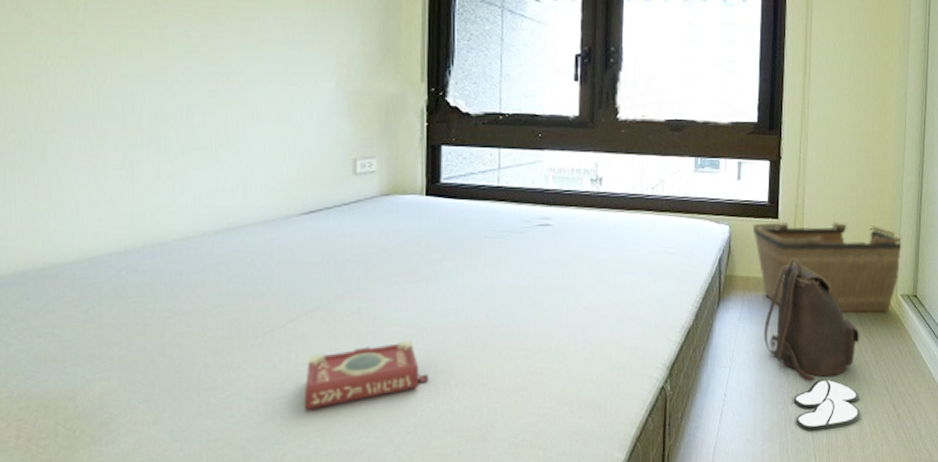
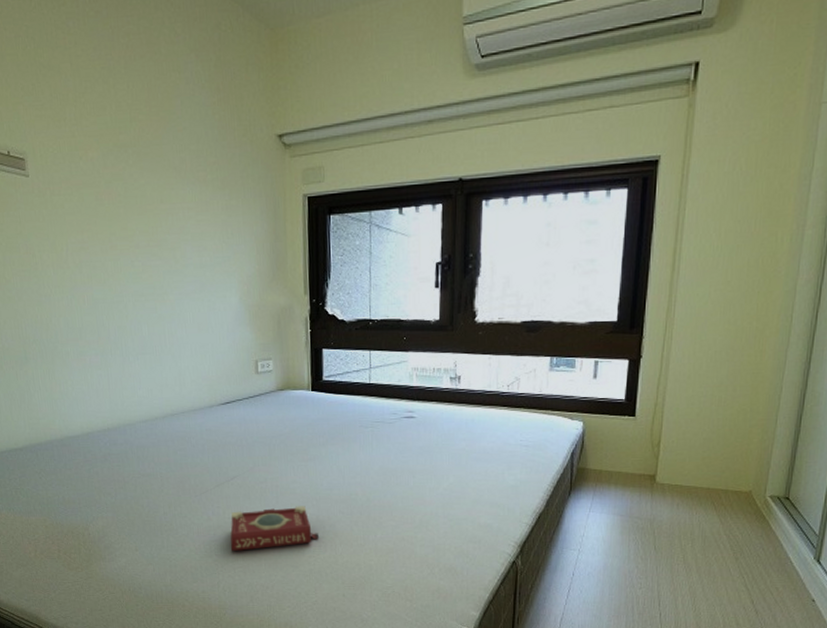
bicycle basket: present [752,221,902,314] -> none [607,419,776,512]
backpack: present [764,259,860,382] -> none [615,455,719,571]
slippers: present [793,379,861,431] -> none [642,570,714,615]

